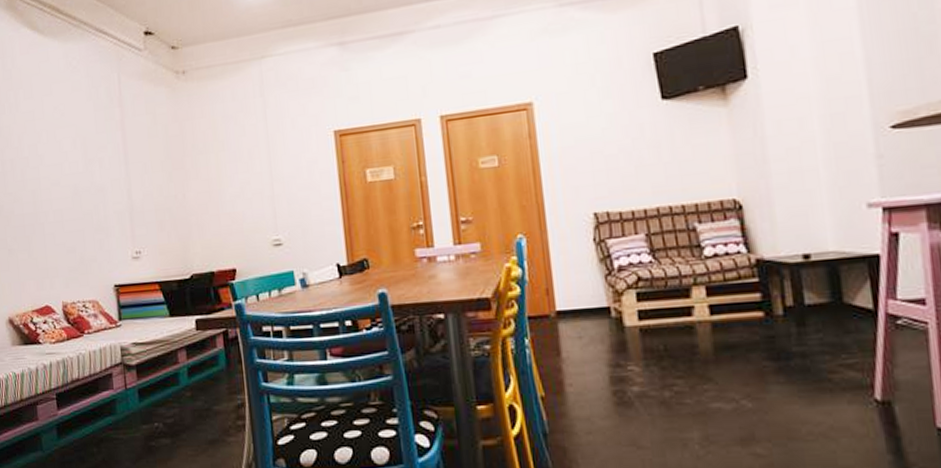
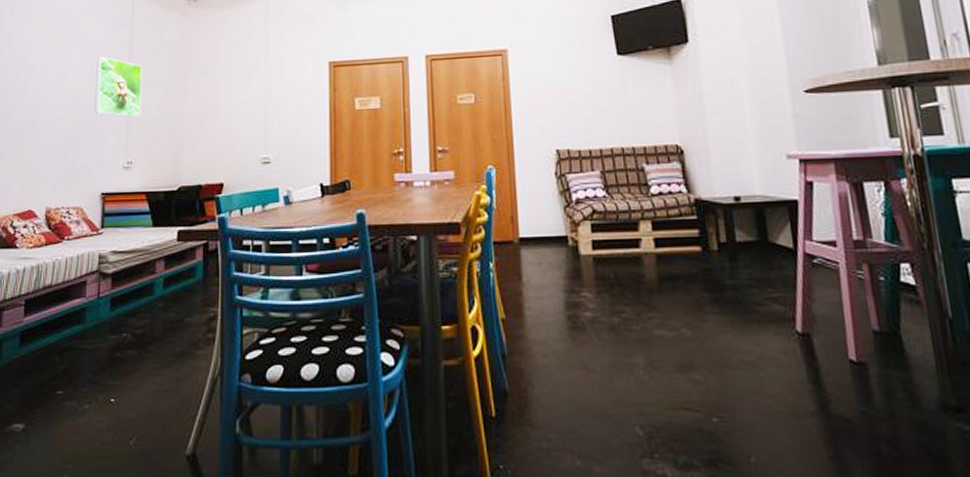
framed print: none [90,142,143,204] -> present [94,56,142,117]

